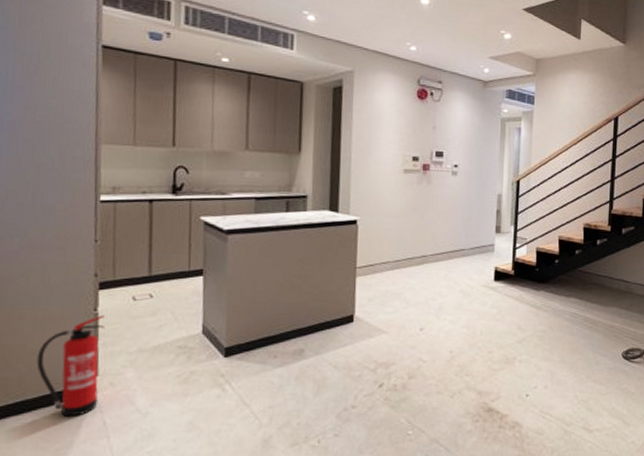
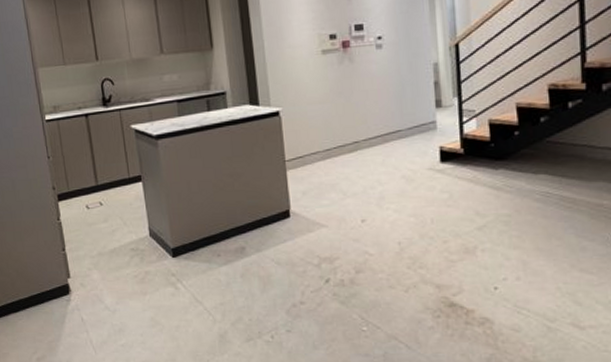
fire extinguisher: present [36,314,105,416] -> none [21,223,74,313]

